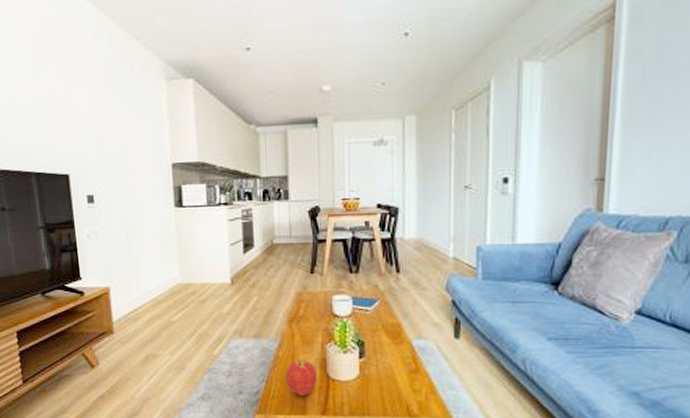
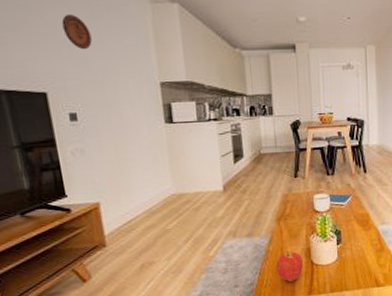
decorative plate: none [85,97,111,132] -> present [61,15,92,50]

